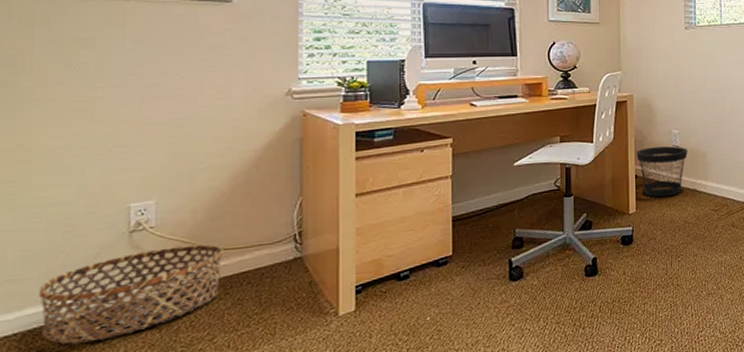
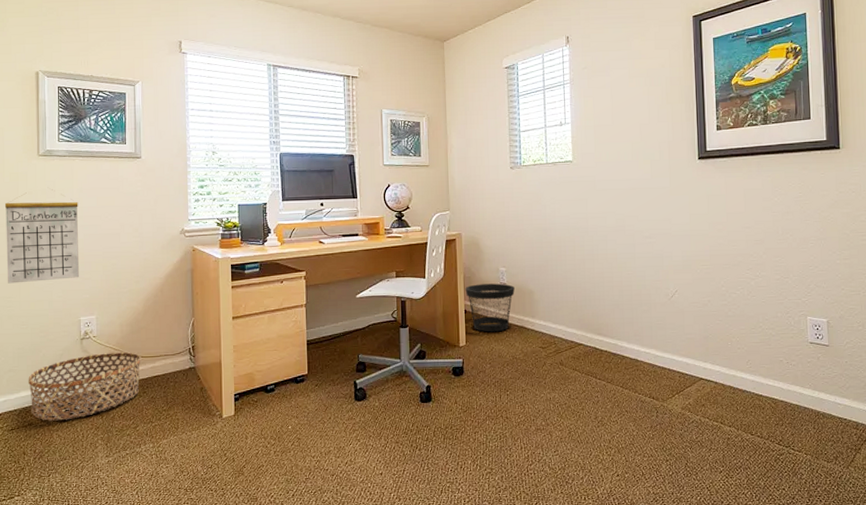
calendar: none [7,37,133,163] -> present [4,189,80,284]

